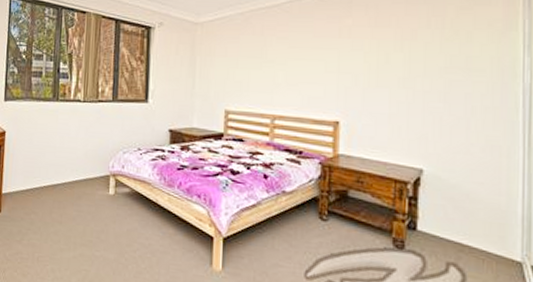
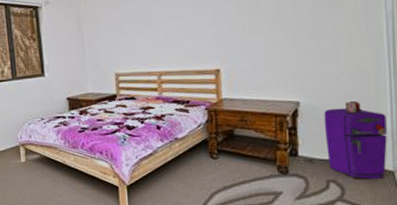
air purifier: none [422,177,517,269] -> present [303,101,387,179]

